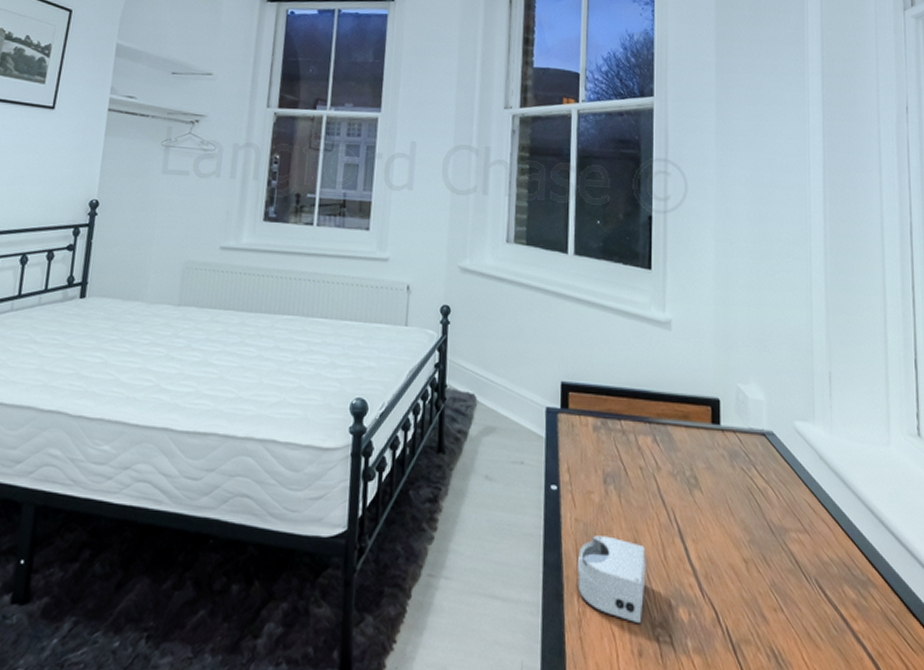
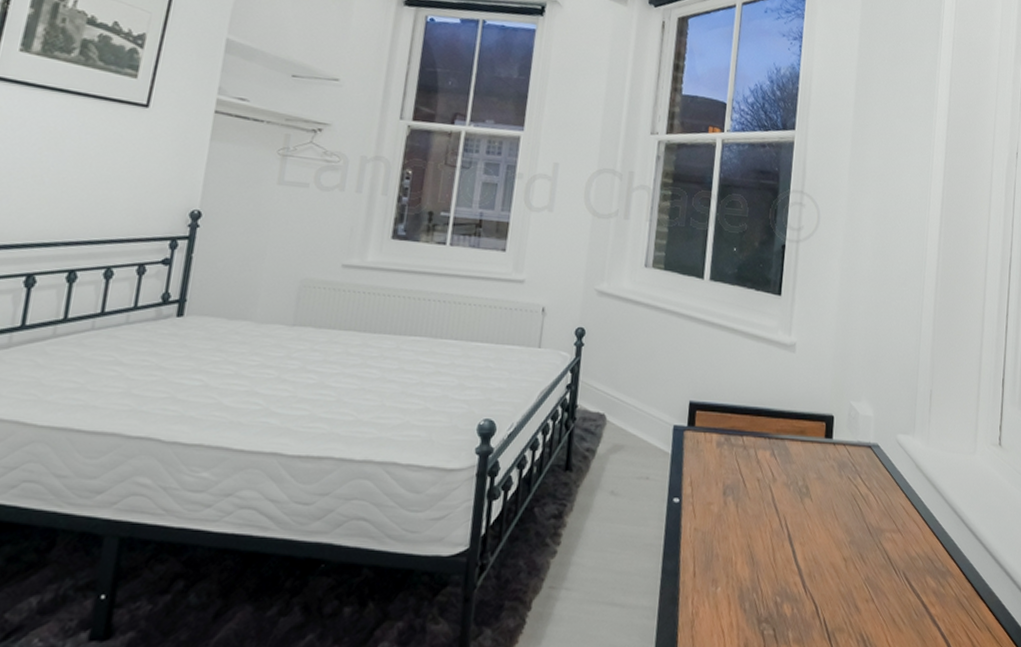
computer mouse: present [576,535,646,624] -> none [692,543,757,621]

